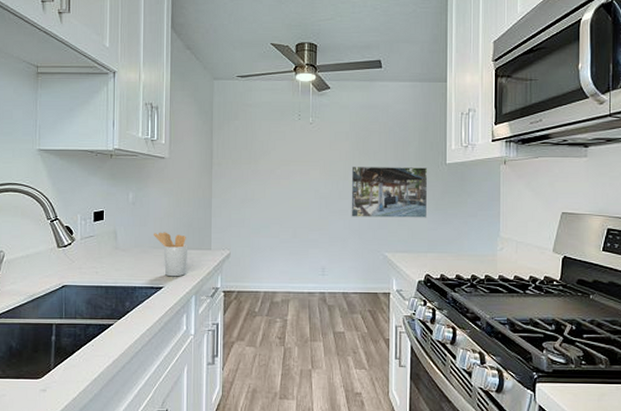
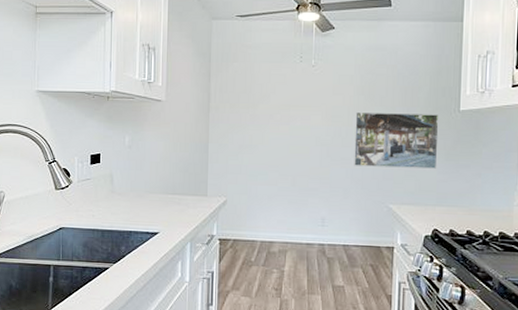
utensil holder: present [154,232,189,277] -> none [150,176,184,223]

